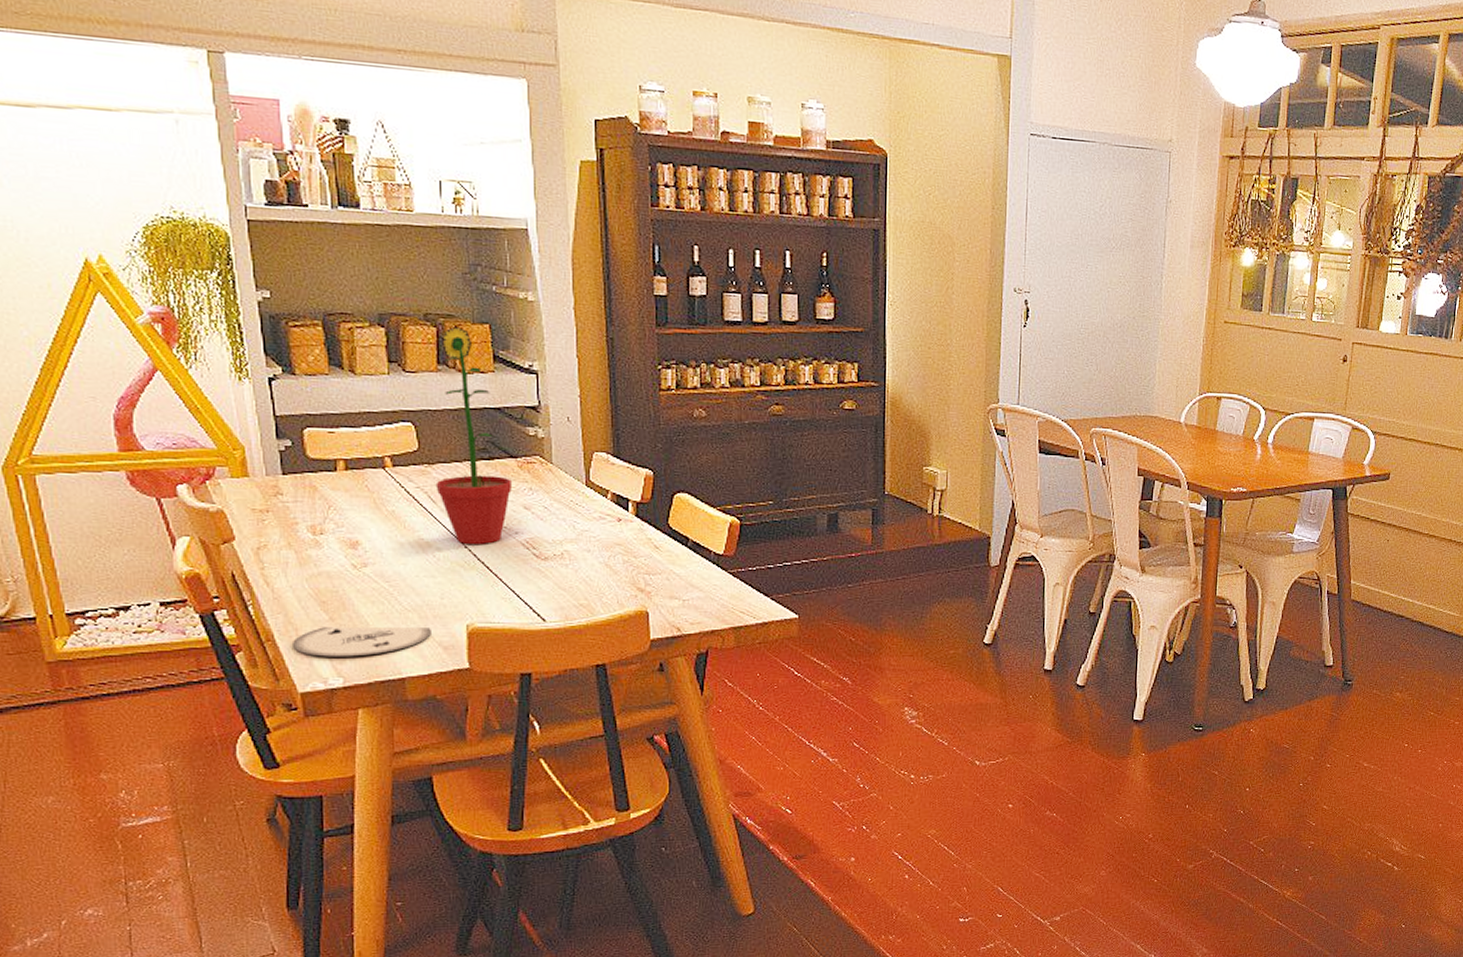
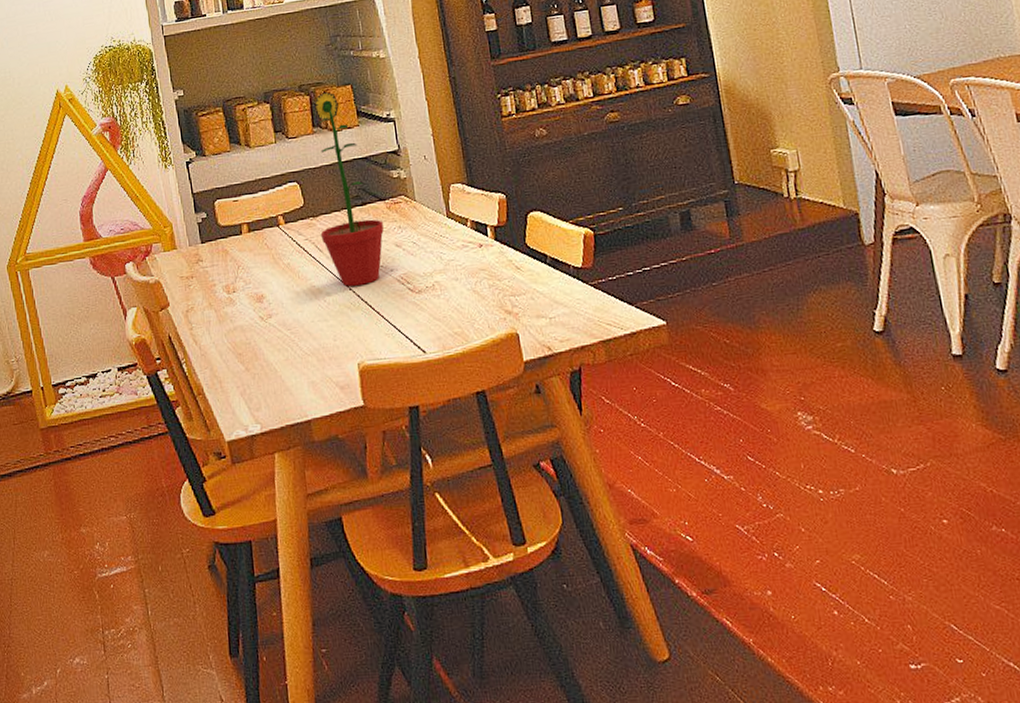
plate: present [293,627,431,657] -> none [218,369,329,406]

